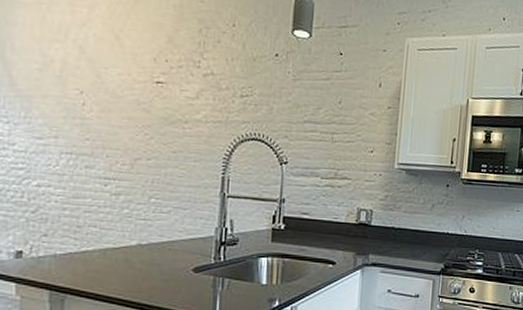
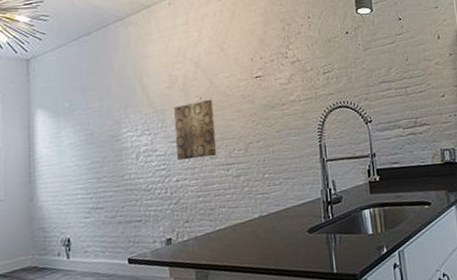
wall art: none [40,95,98,166] -> present [173,99,217,161]

